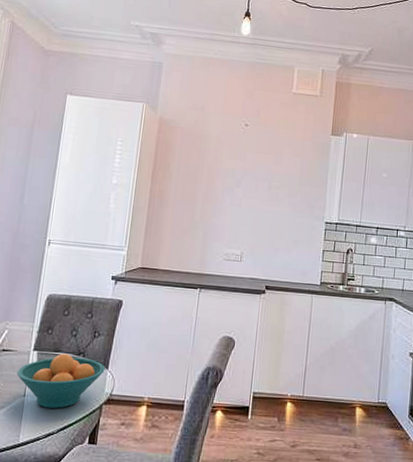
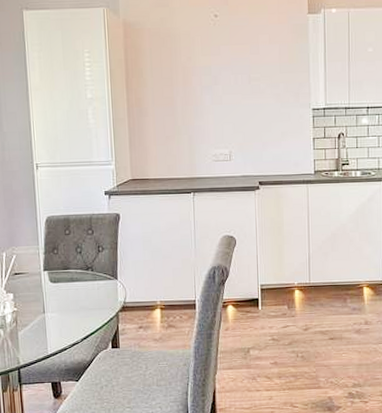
fruit bowl: present [17,353,105,409] -> none [33,270,115,321]

